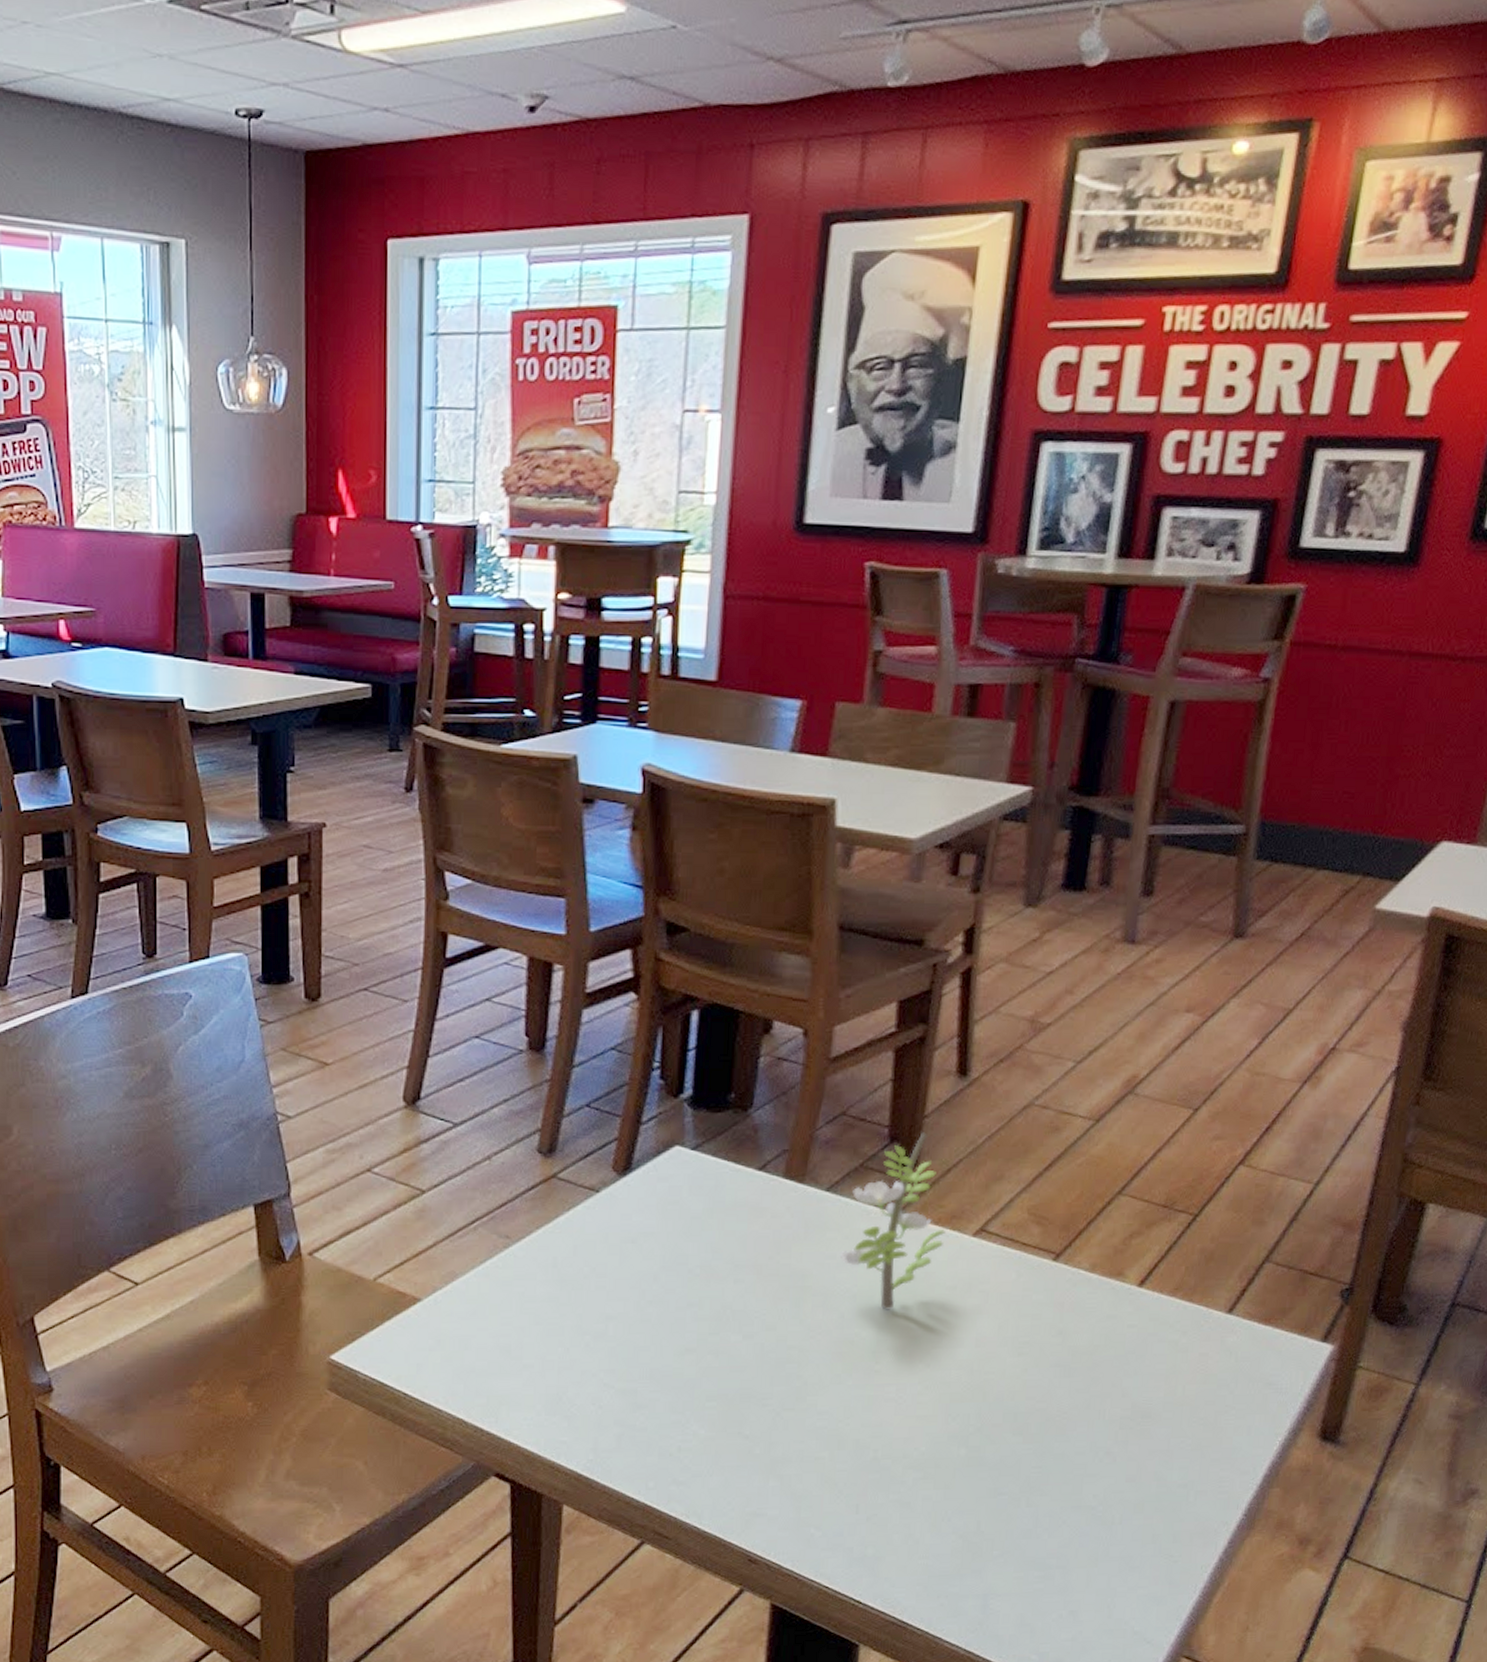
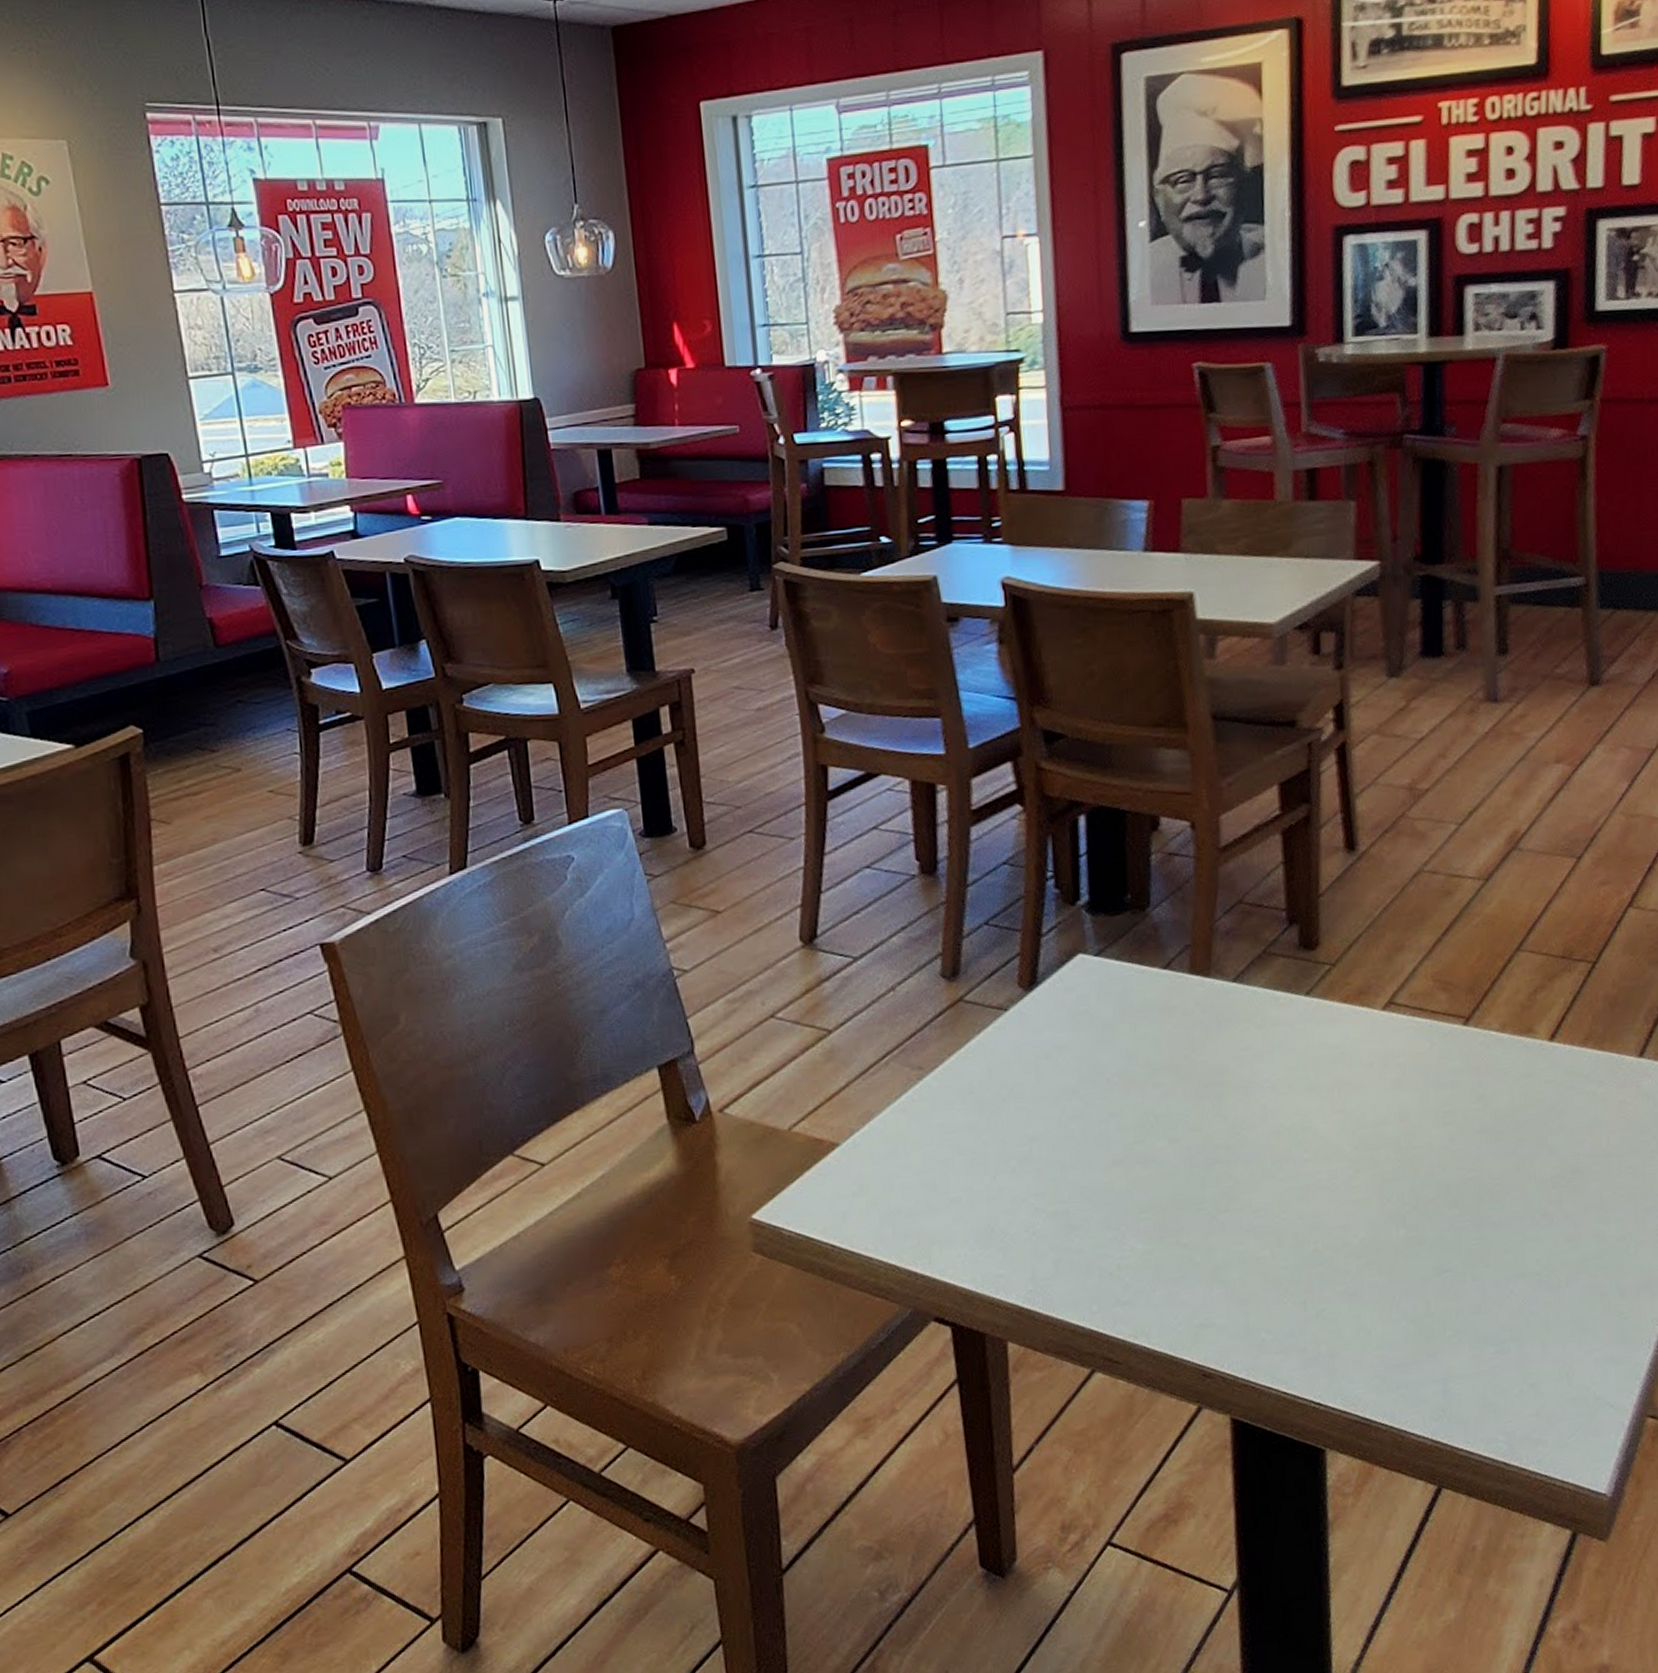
flower: present [839,1132,945,1310] -> none [1254,911,1355,1096]

